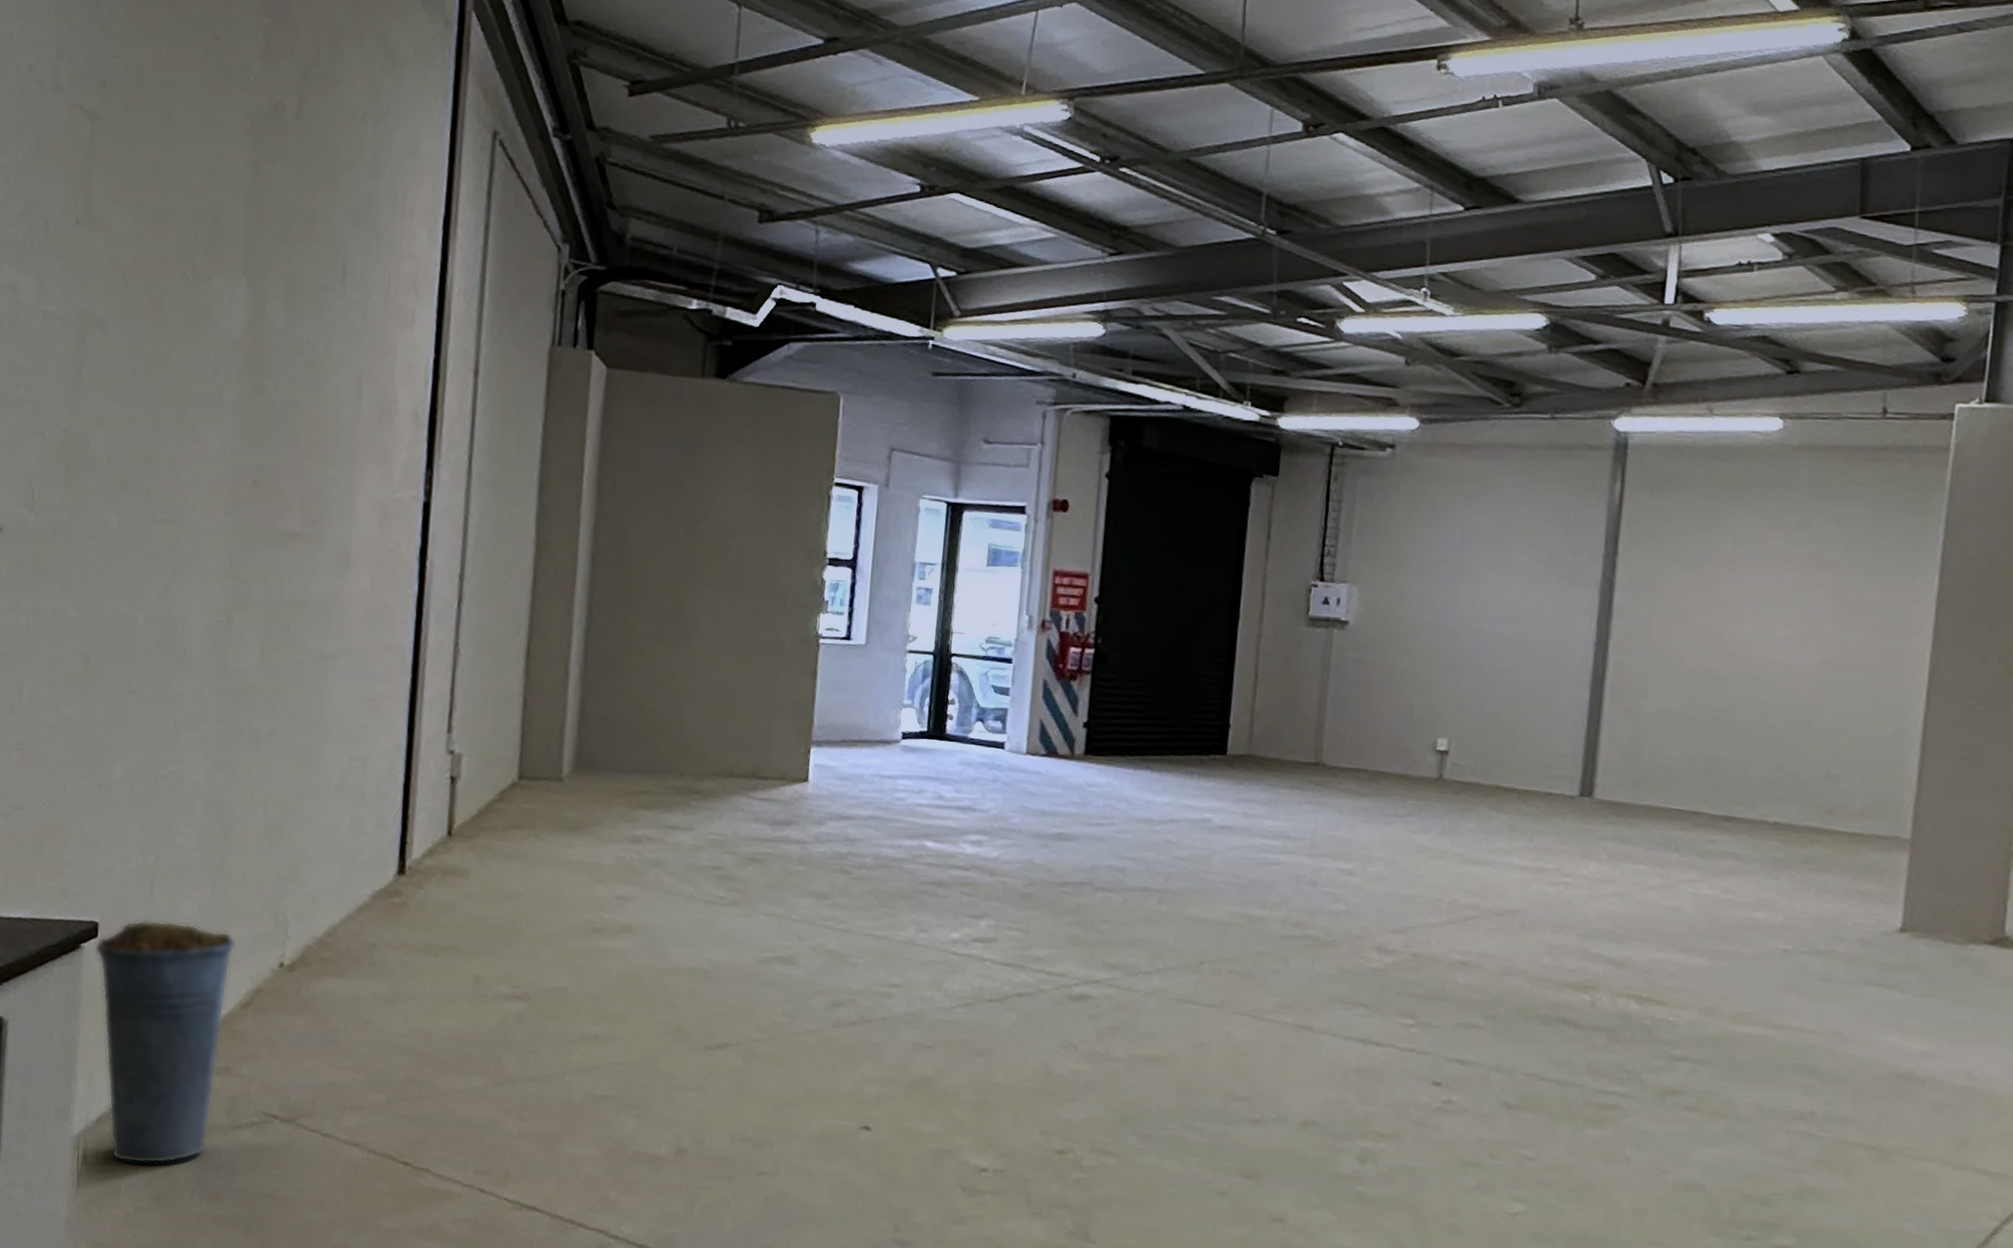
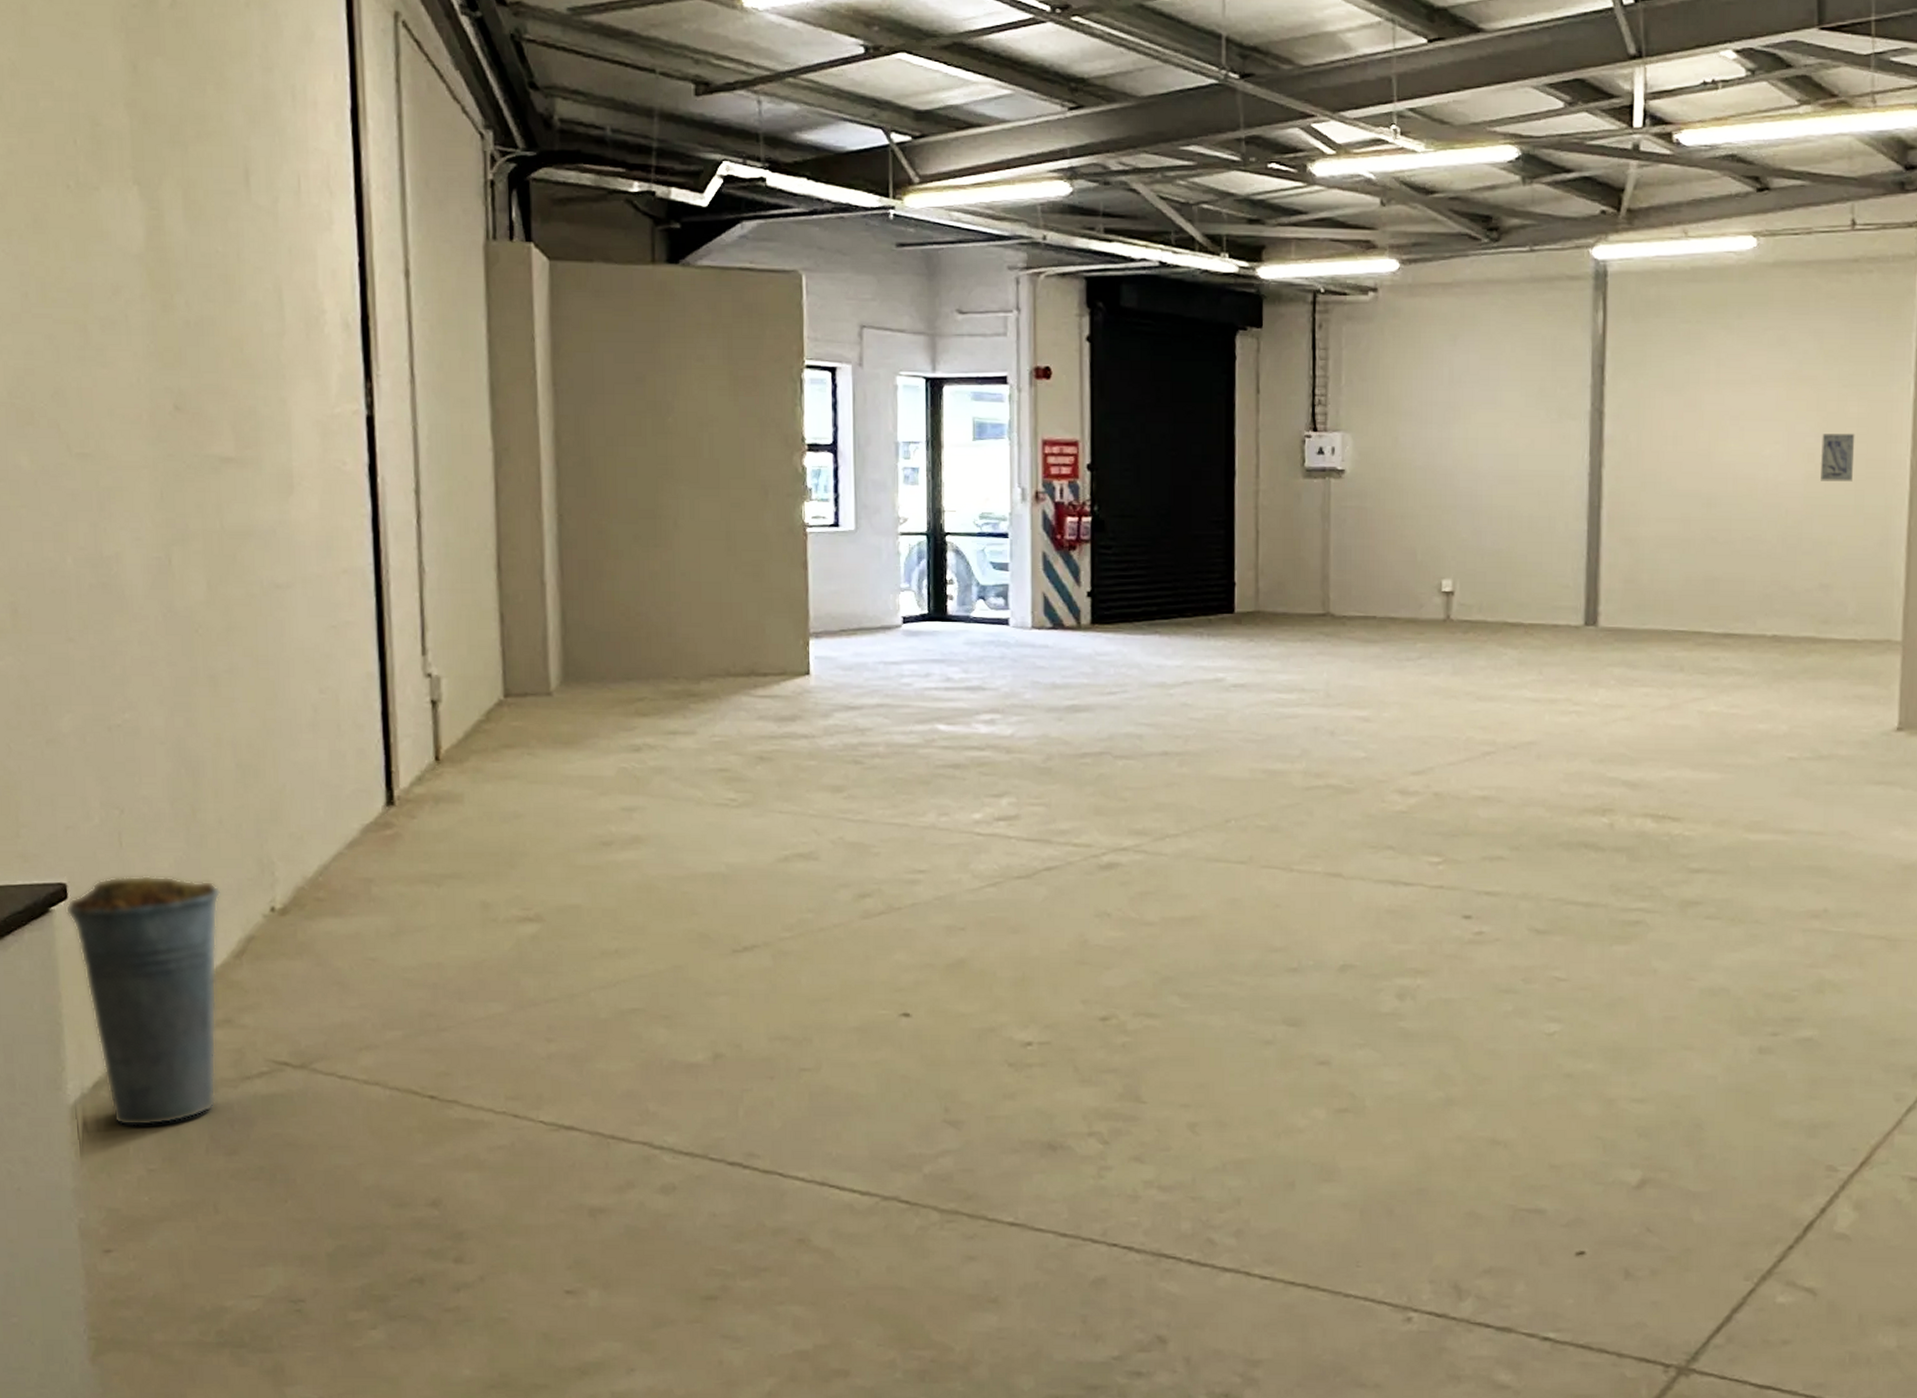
wall art: none [1834,621,1874,672] -> present [1821,434,1855,482]

